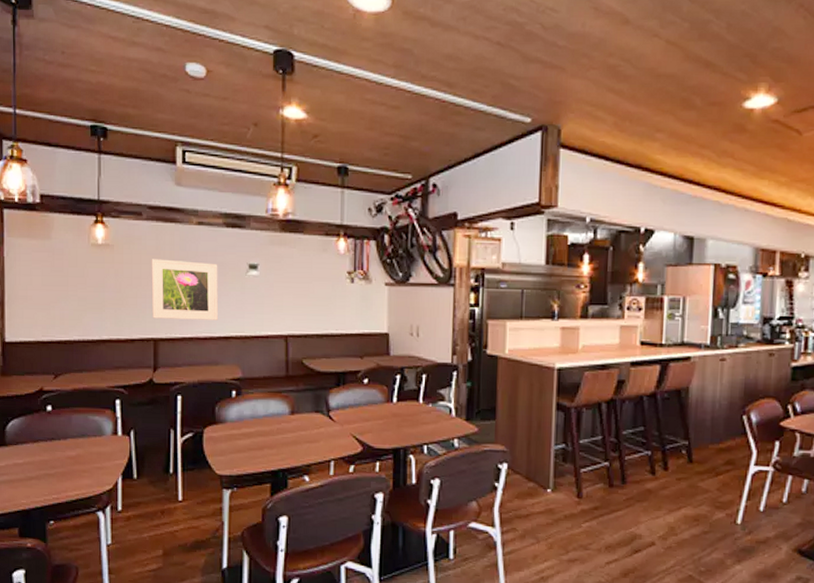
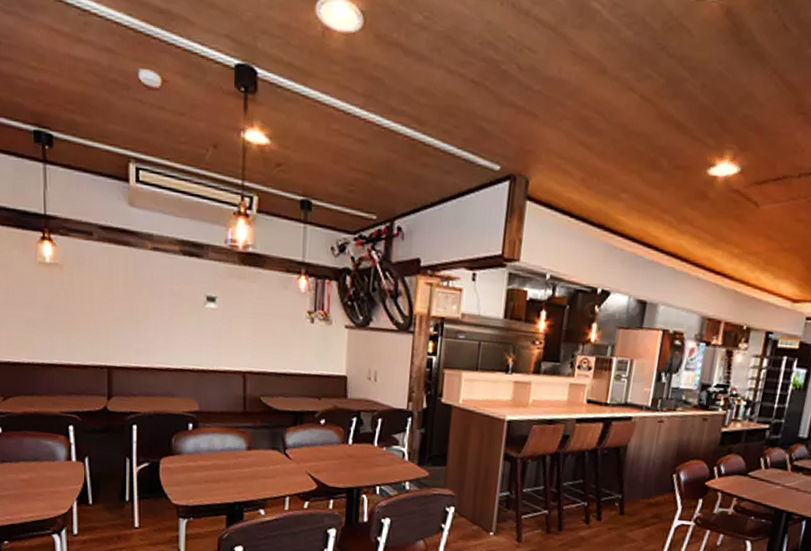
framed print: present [151,259,218,321] -> none [104,283,174,352]

